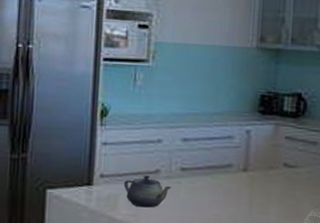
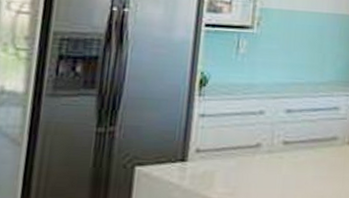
teapot: present [123,174,171,208] -> none [221,149,273,185]

